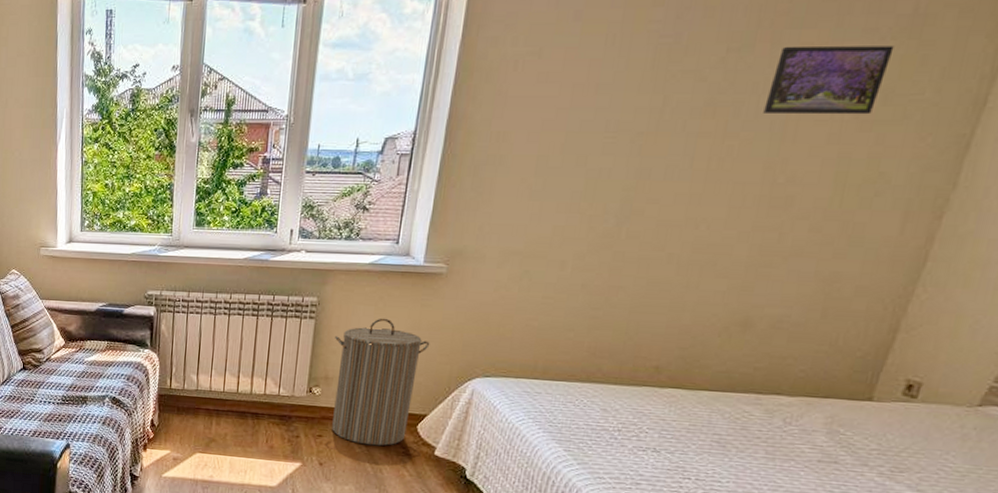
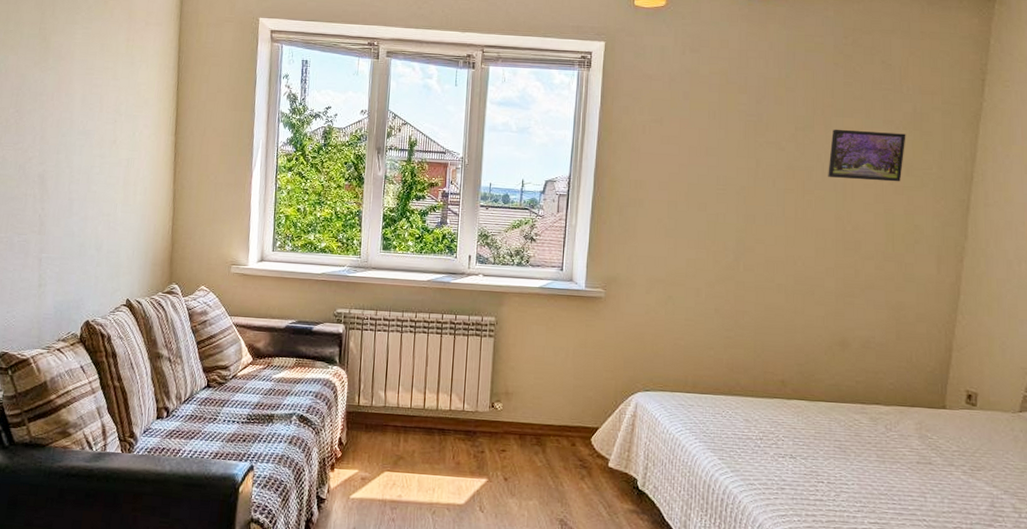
laundry hamper: present [332,318,430,446] -> none [513,336,596,460]

